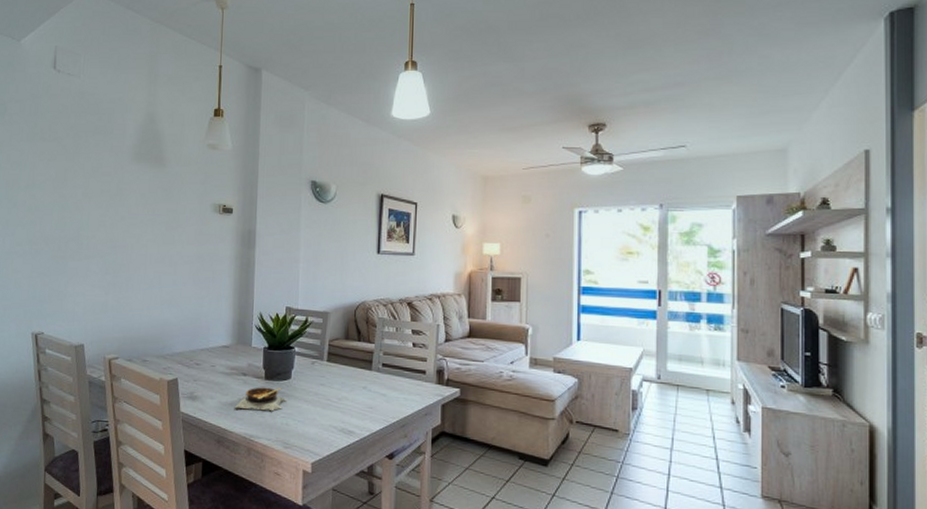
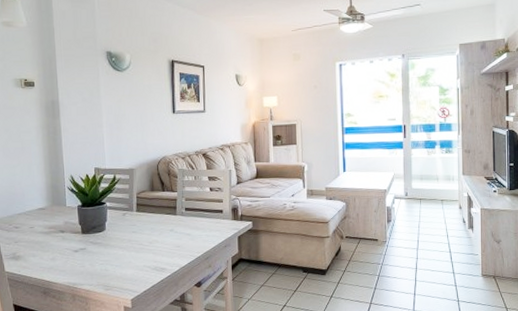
soup bowl: present [234,387,287,412] -> none [56,239,104,263]

